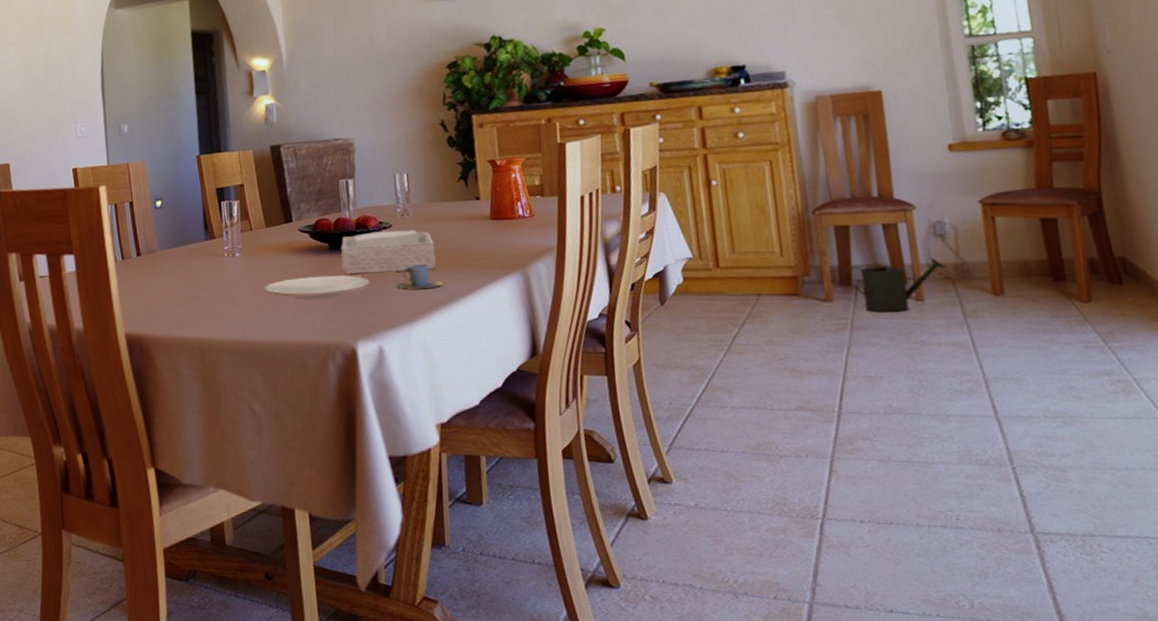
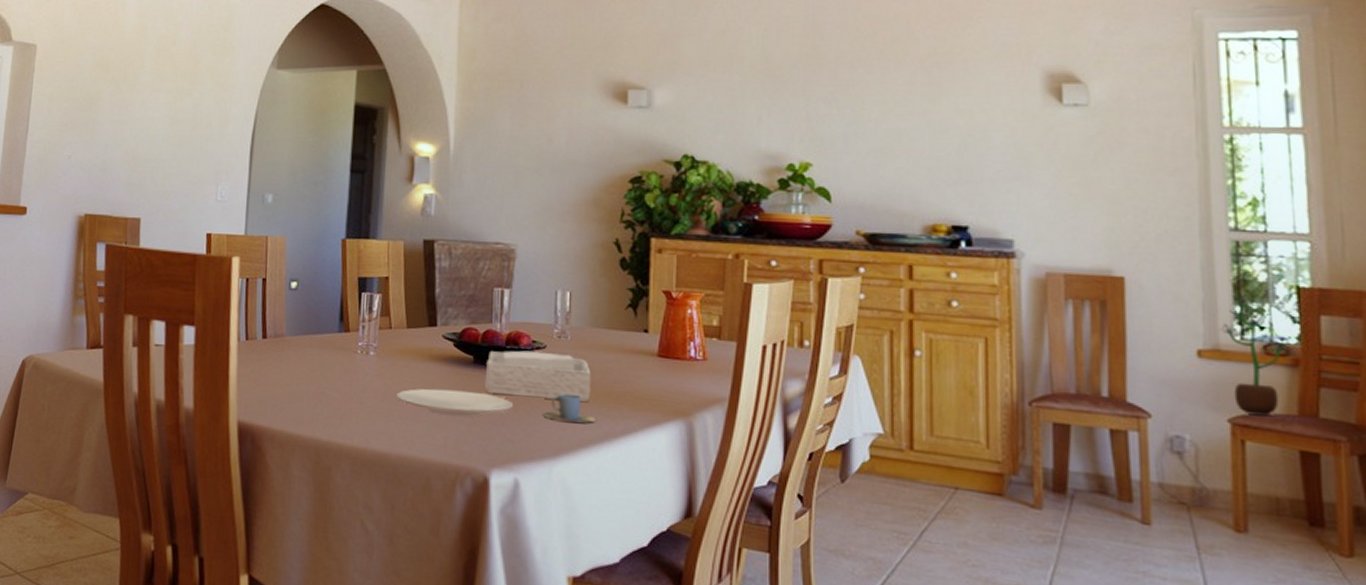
watering can: present [842,256,946,313] -> none [1057,472,1181,534]
potted flower: none [964,96,1020,195] -> present [1219,301,1285,417]

